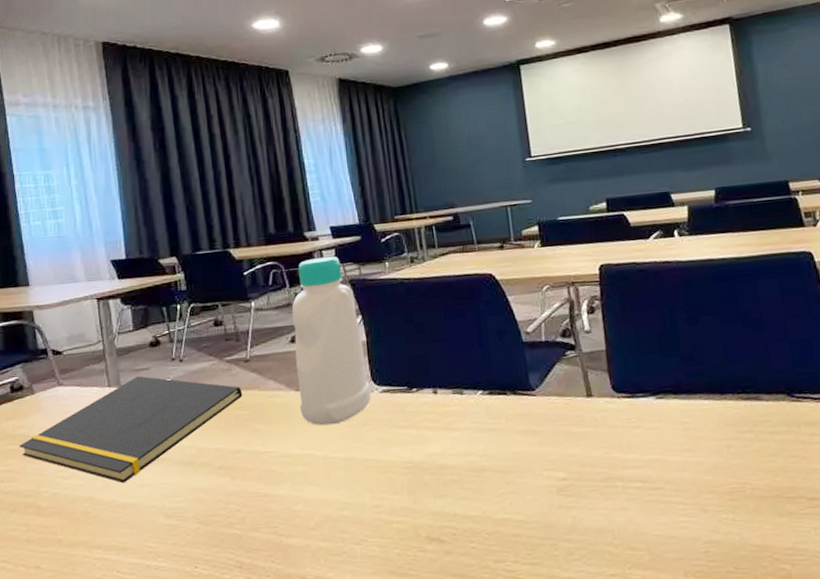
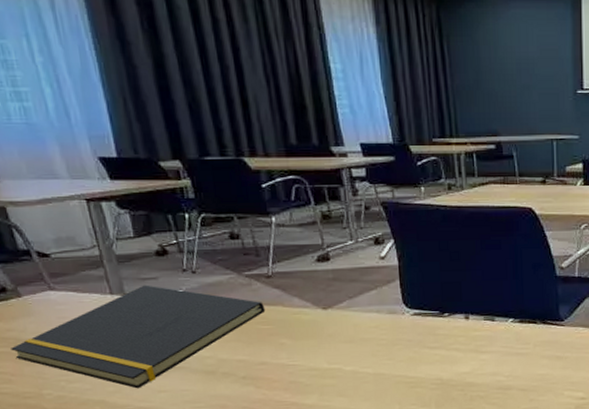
bottle: present [292,256,371,426] -> none [317,175,402,343]

